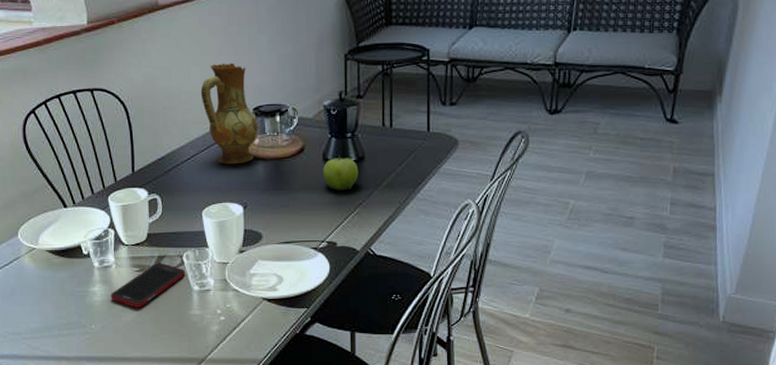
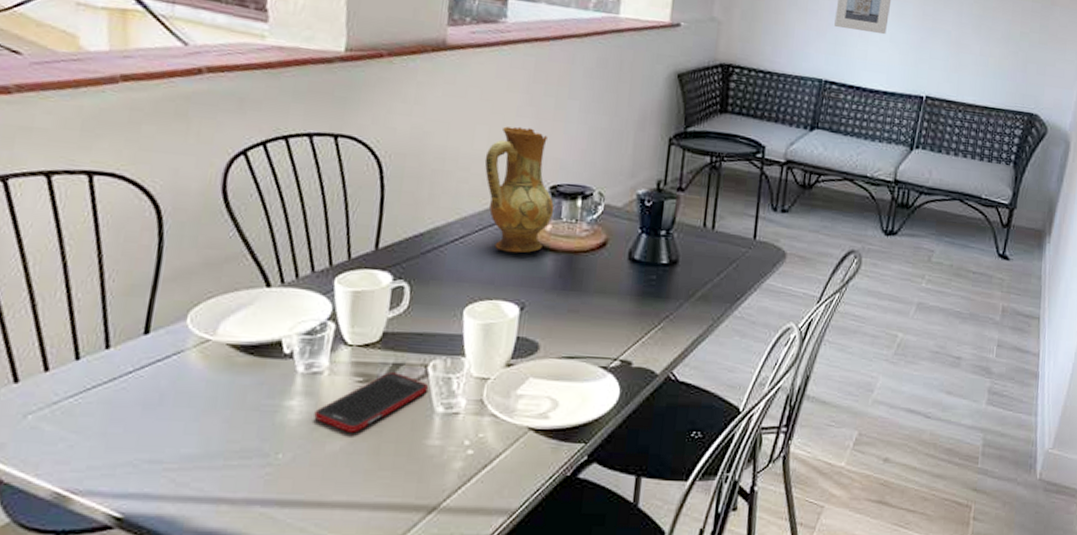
fruit: present [323,154,359,191] -> none [626,254,670,299]

